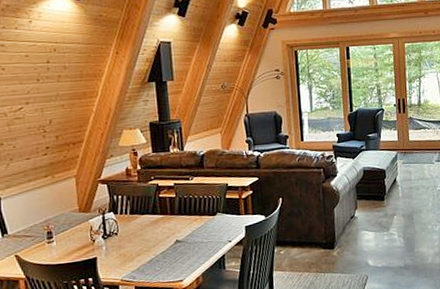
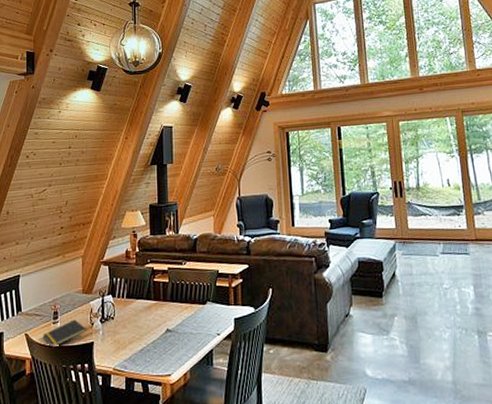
notepad: none [37,237,87,266] -> present [43,319,86,348]

